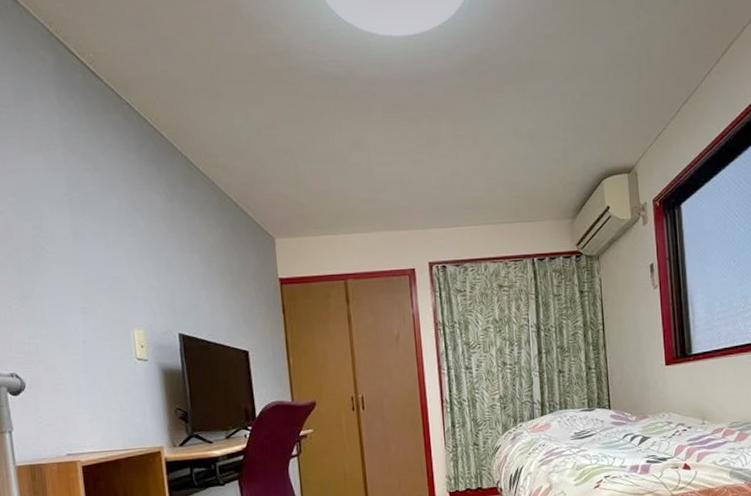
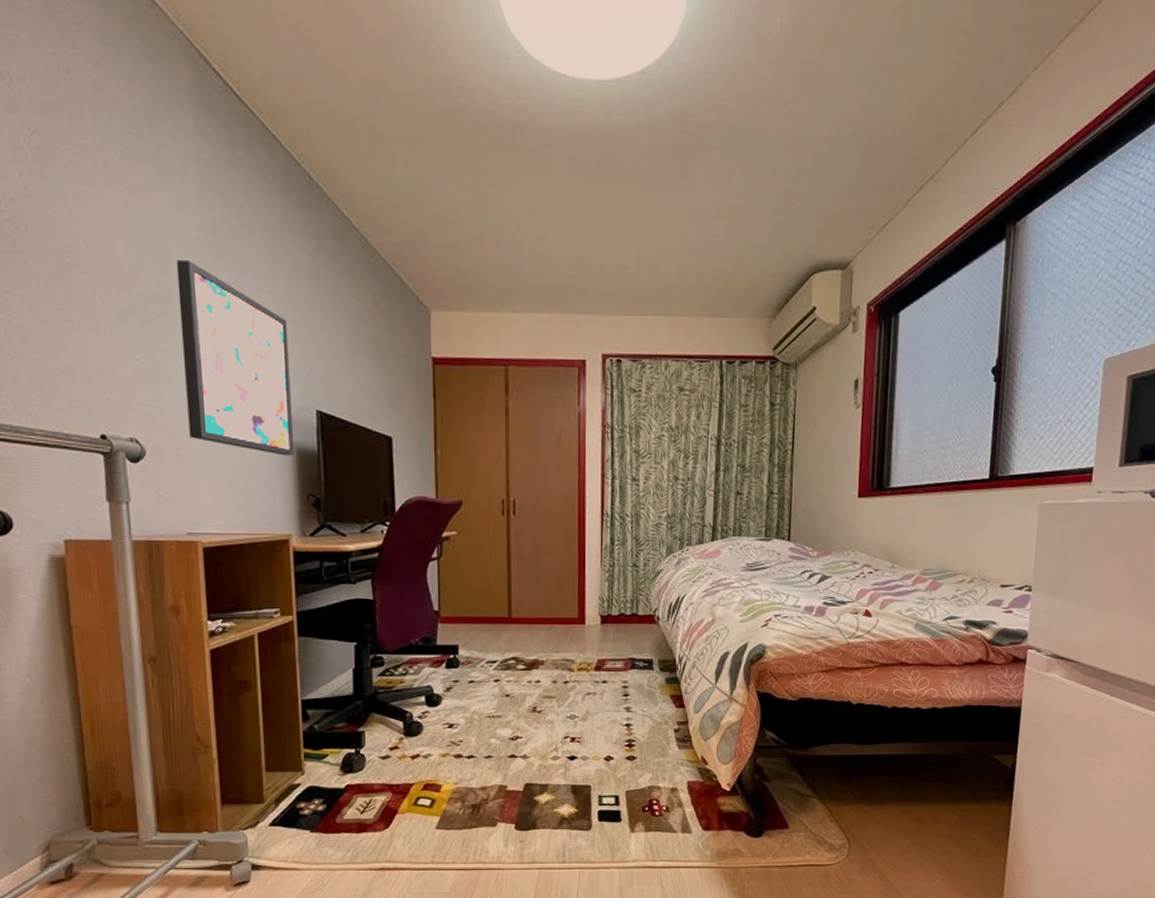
wall art: none [46,214,161,377] -> present [176,260,294,456]

